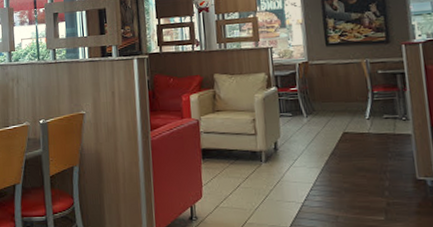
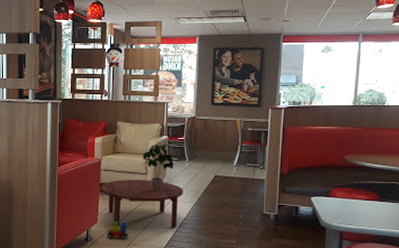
coffee table: none [202,141,305,202] -> present [100,180,183,229]
toy train: none [214,194,243,218] -> present [106,221,129,239]
potted plant: none [248,97,289,155] -> present [143,145,174,191]

